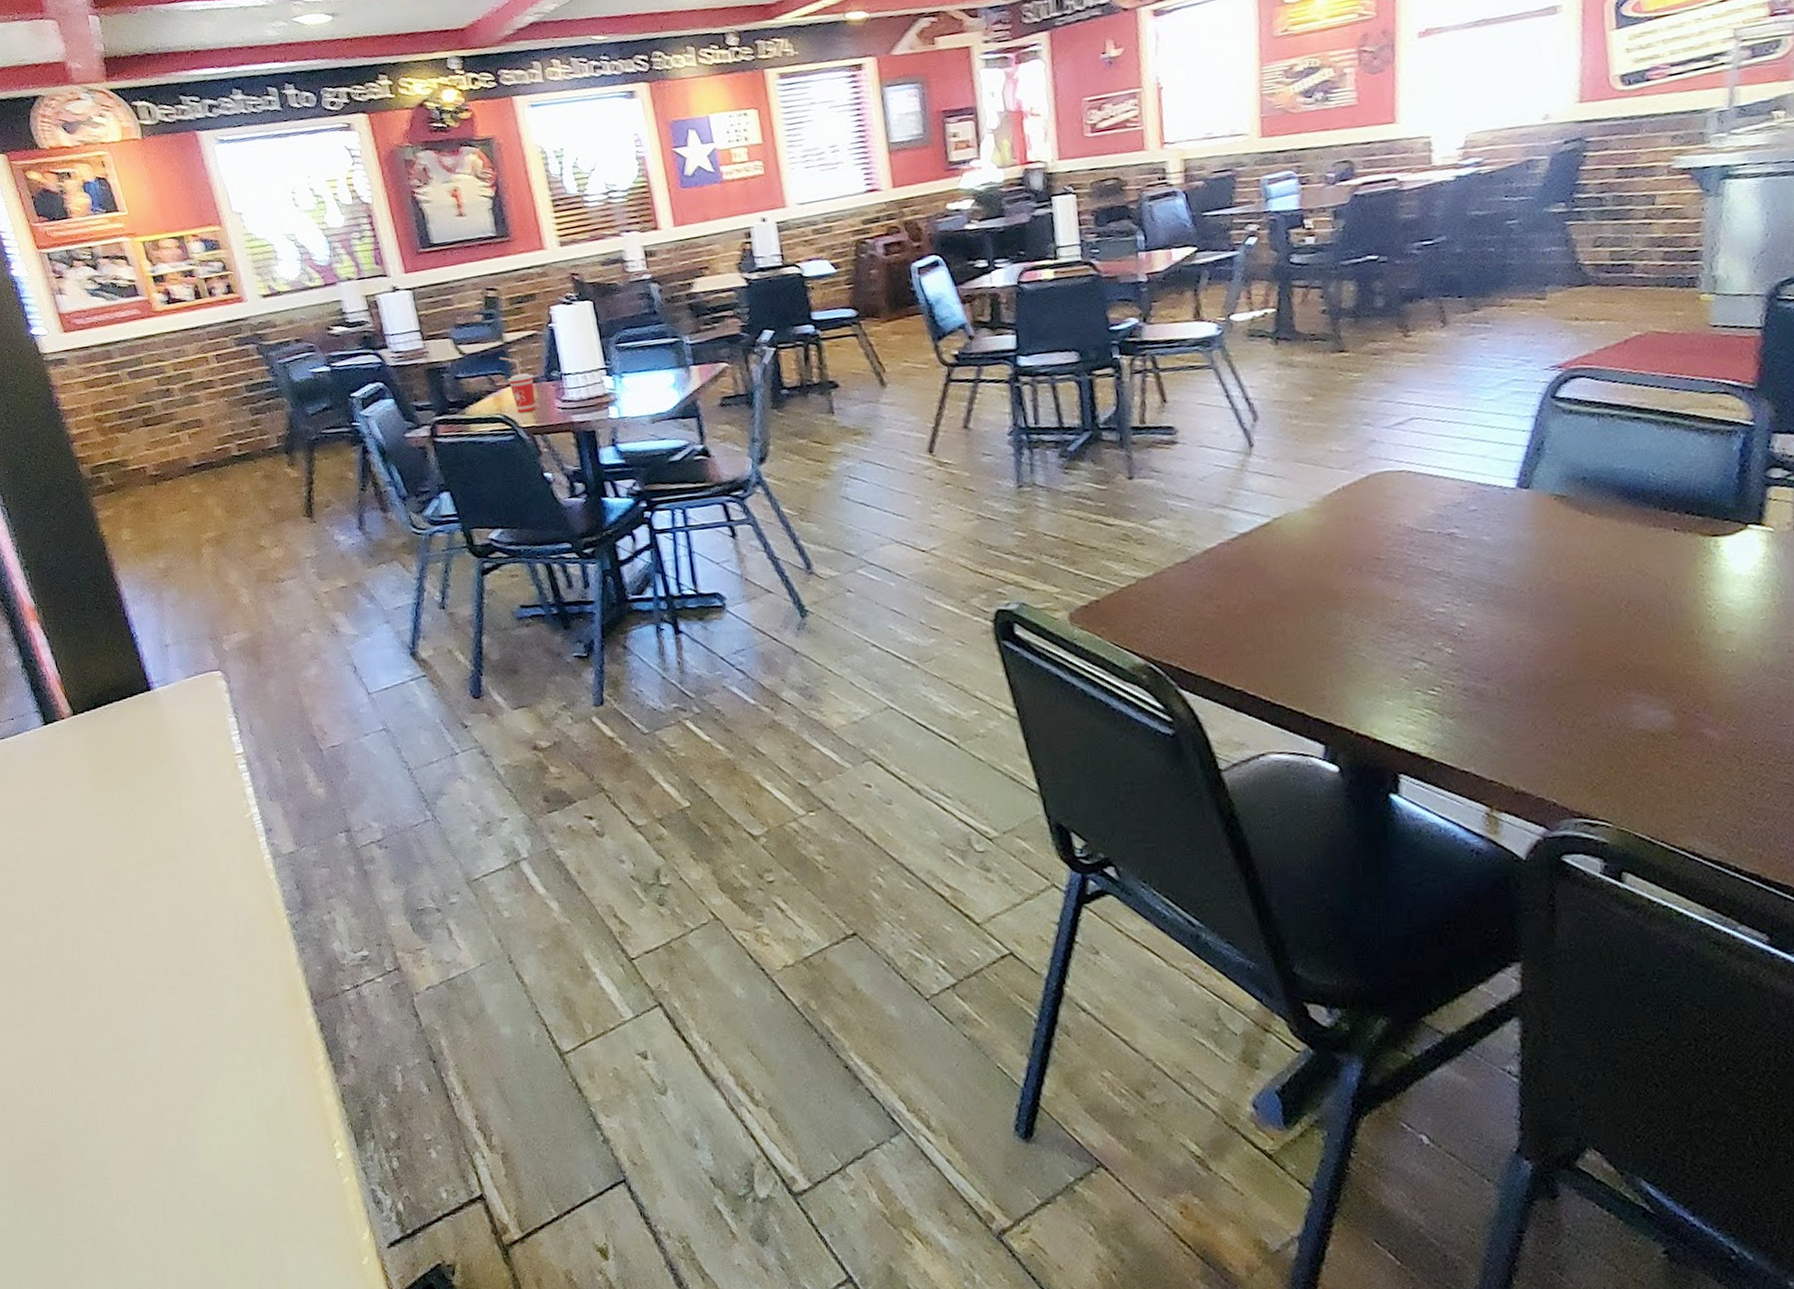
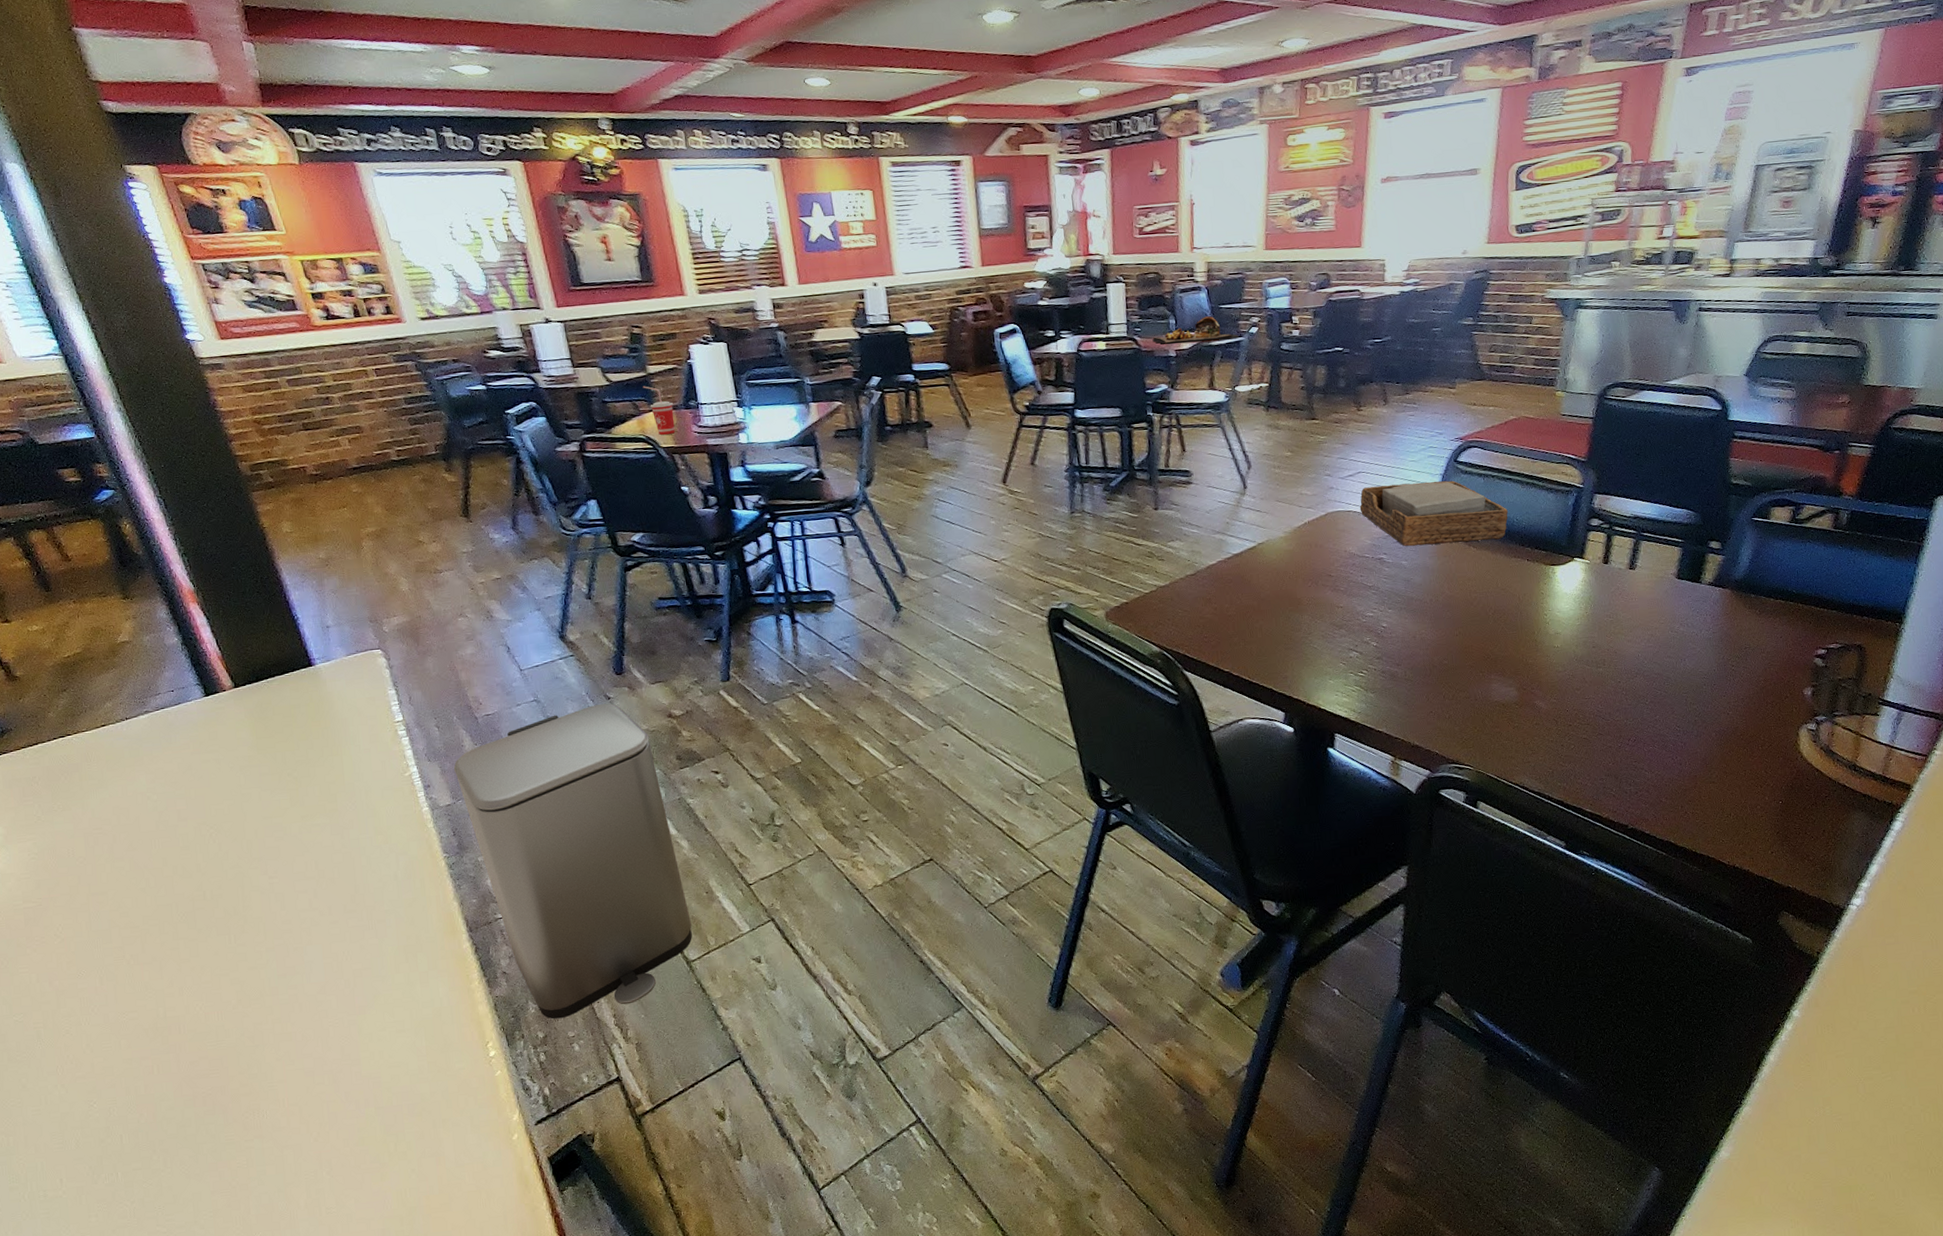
pedal bin: none [296,733,565,1117] -> present [453,703,692,1019]
food tray: none [1115,227,1232,268] -> present [1152,316,1239,345]
napkin holder: none [1415,423,1640,516] -> present [1359,480,1508,547]

